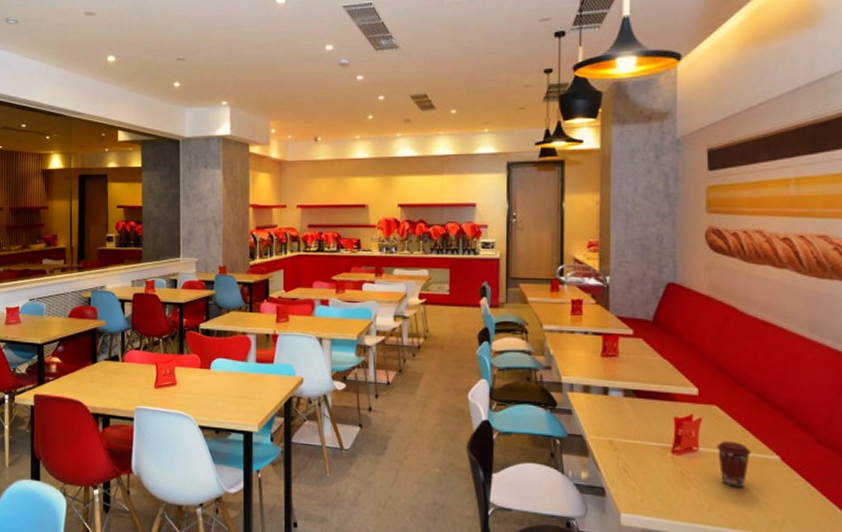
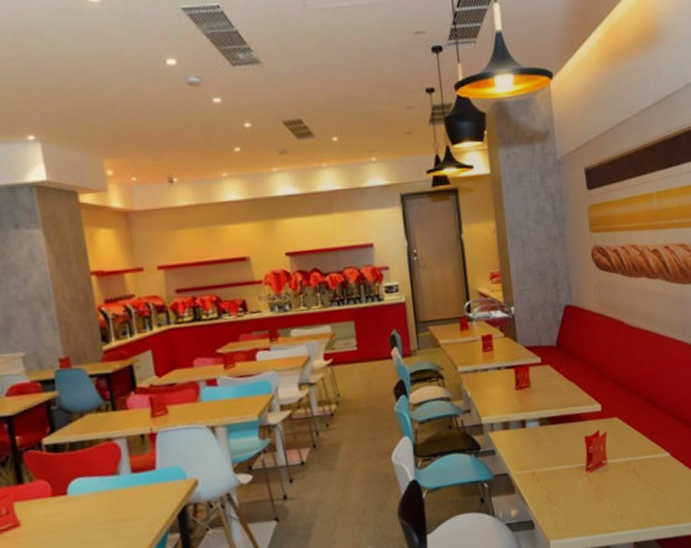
coffee cup: present [716,441,752,487] -> none [621,447,649,491]

